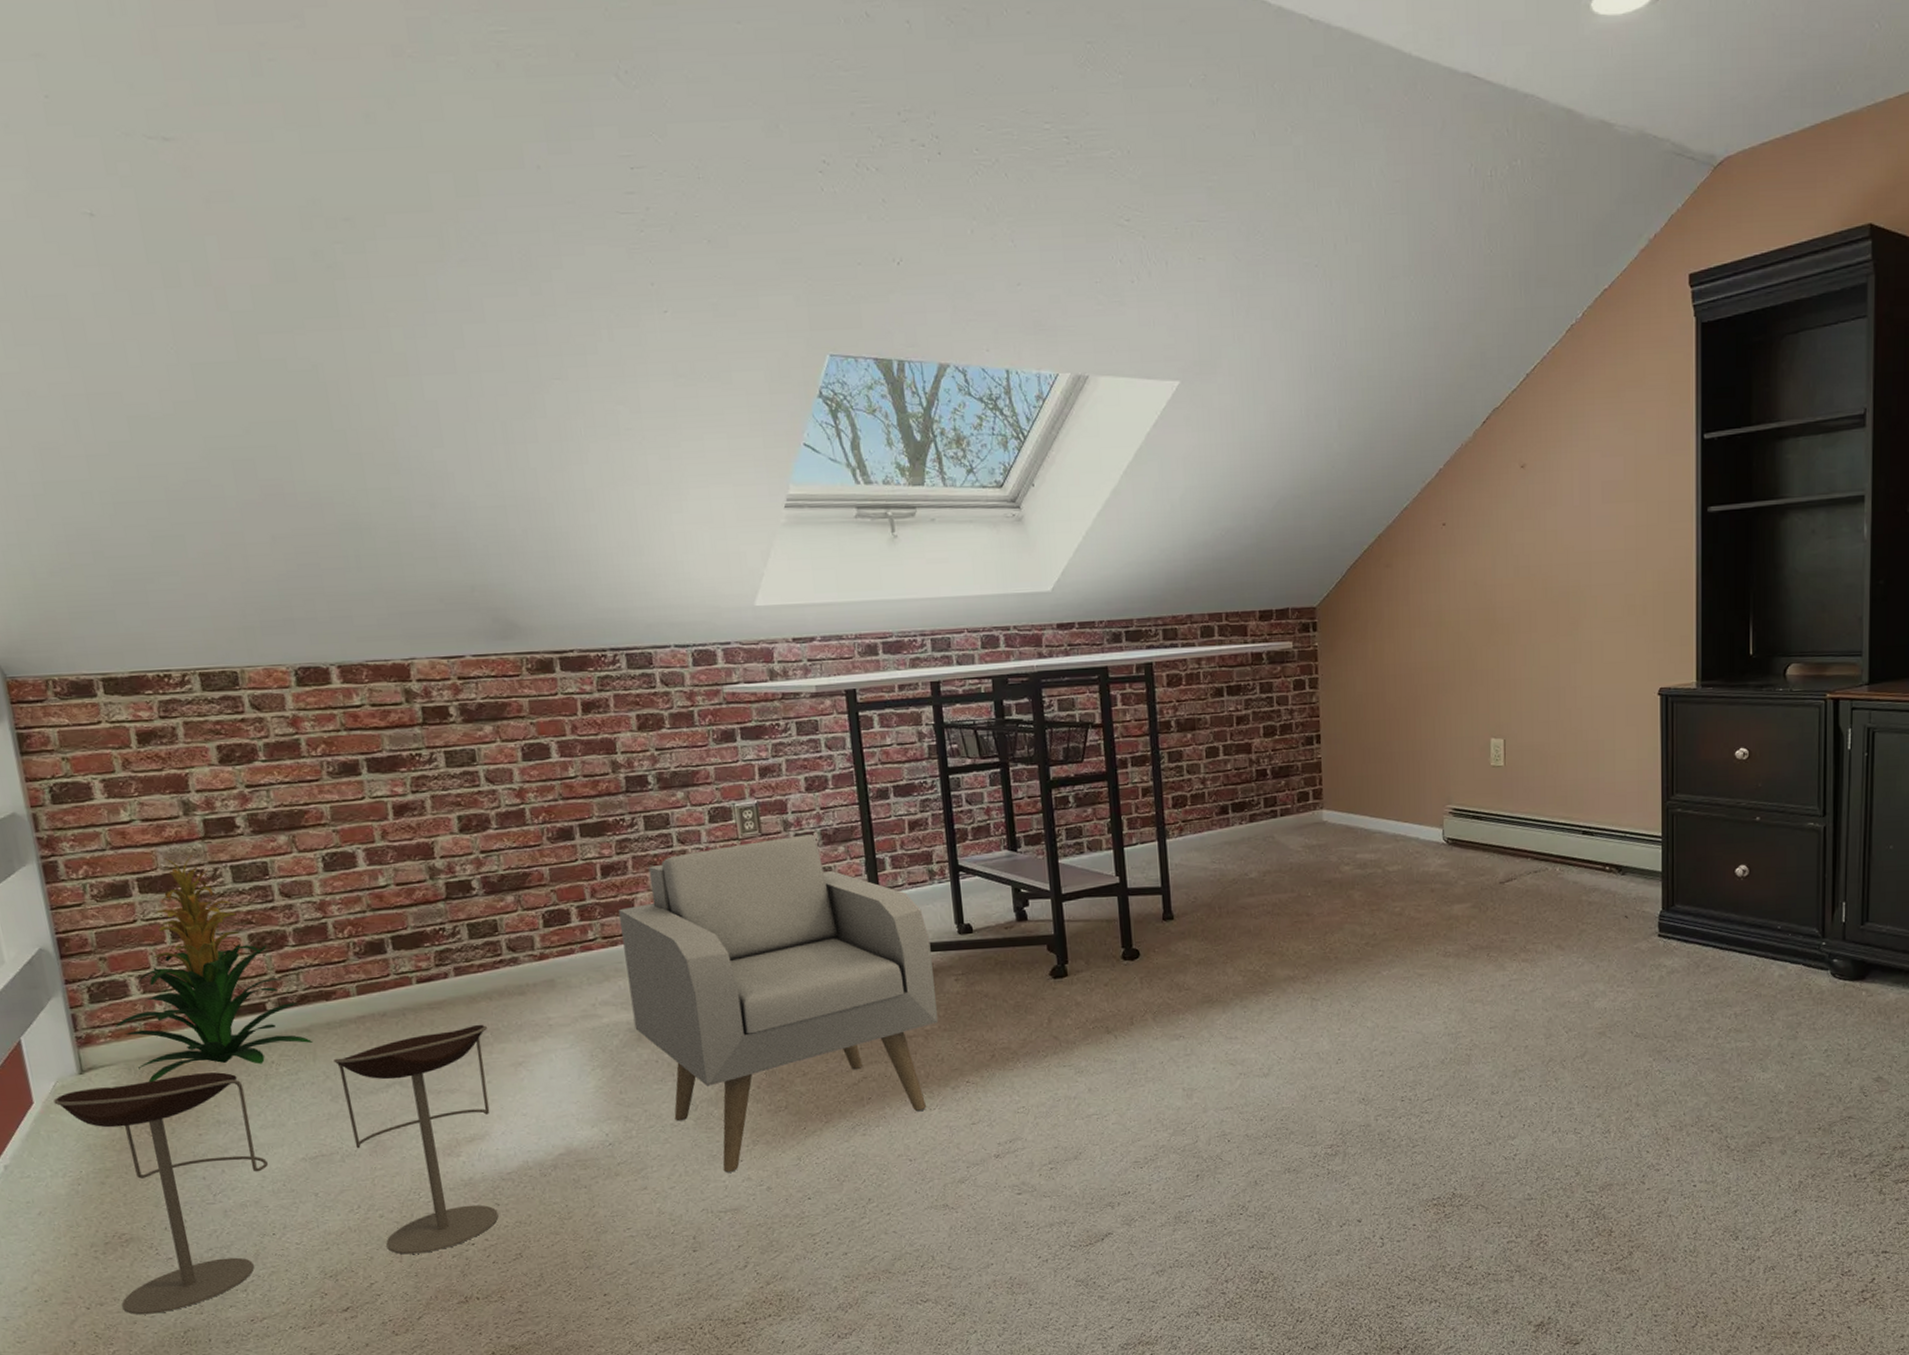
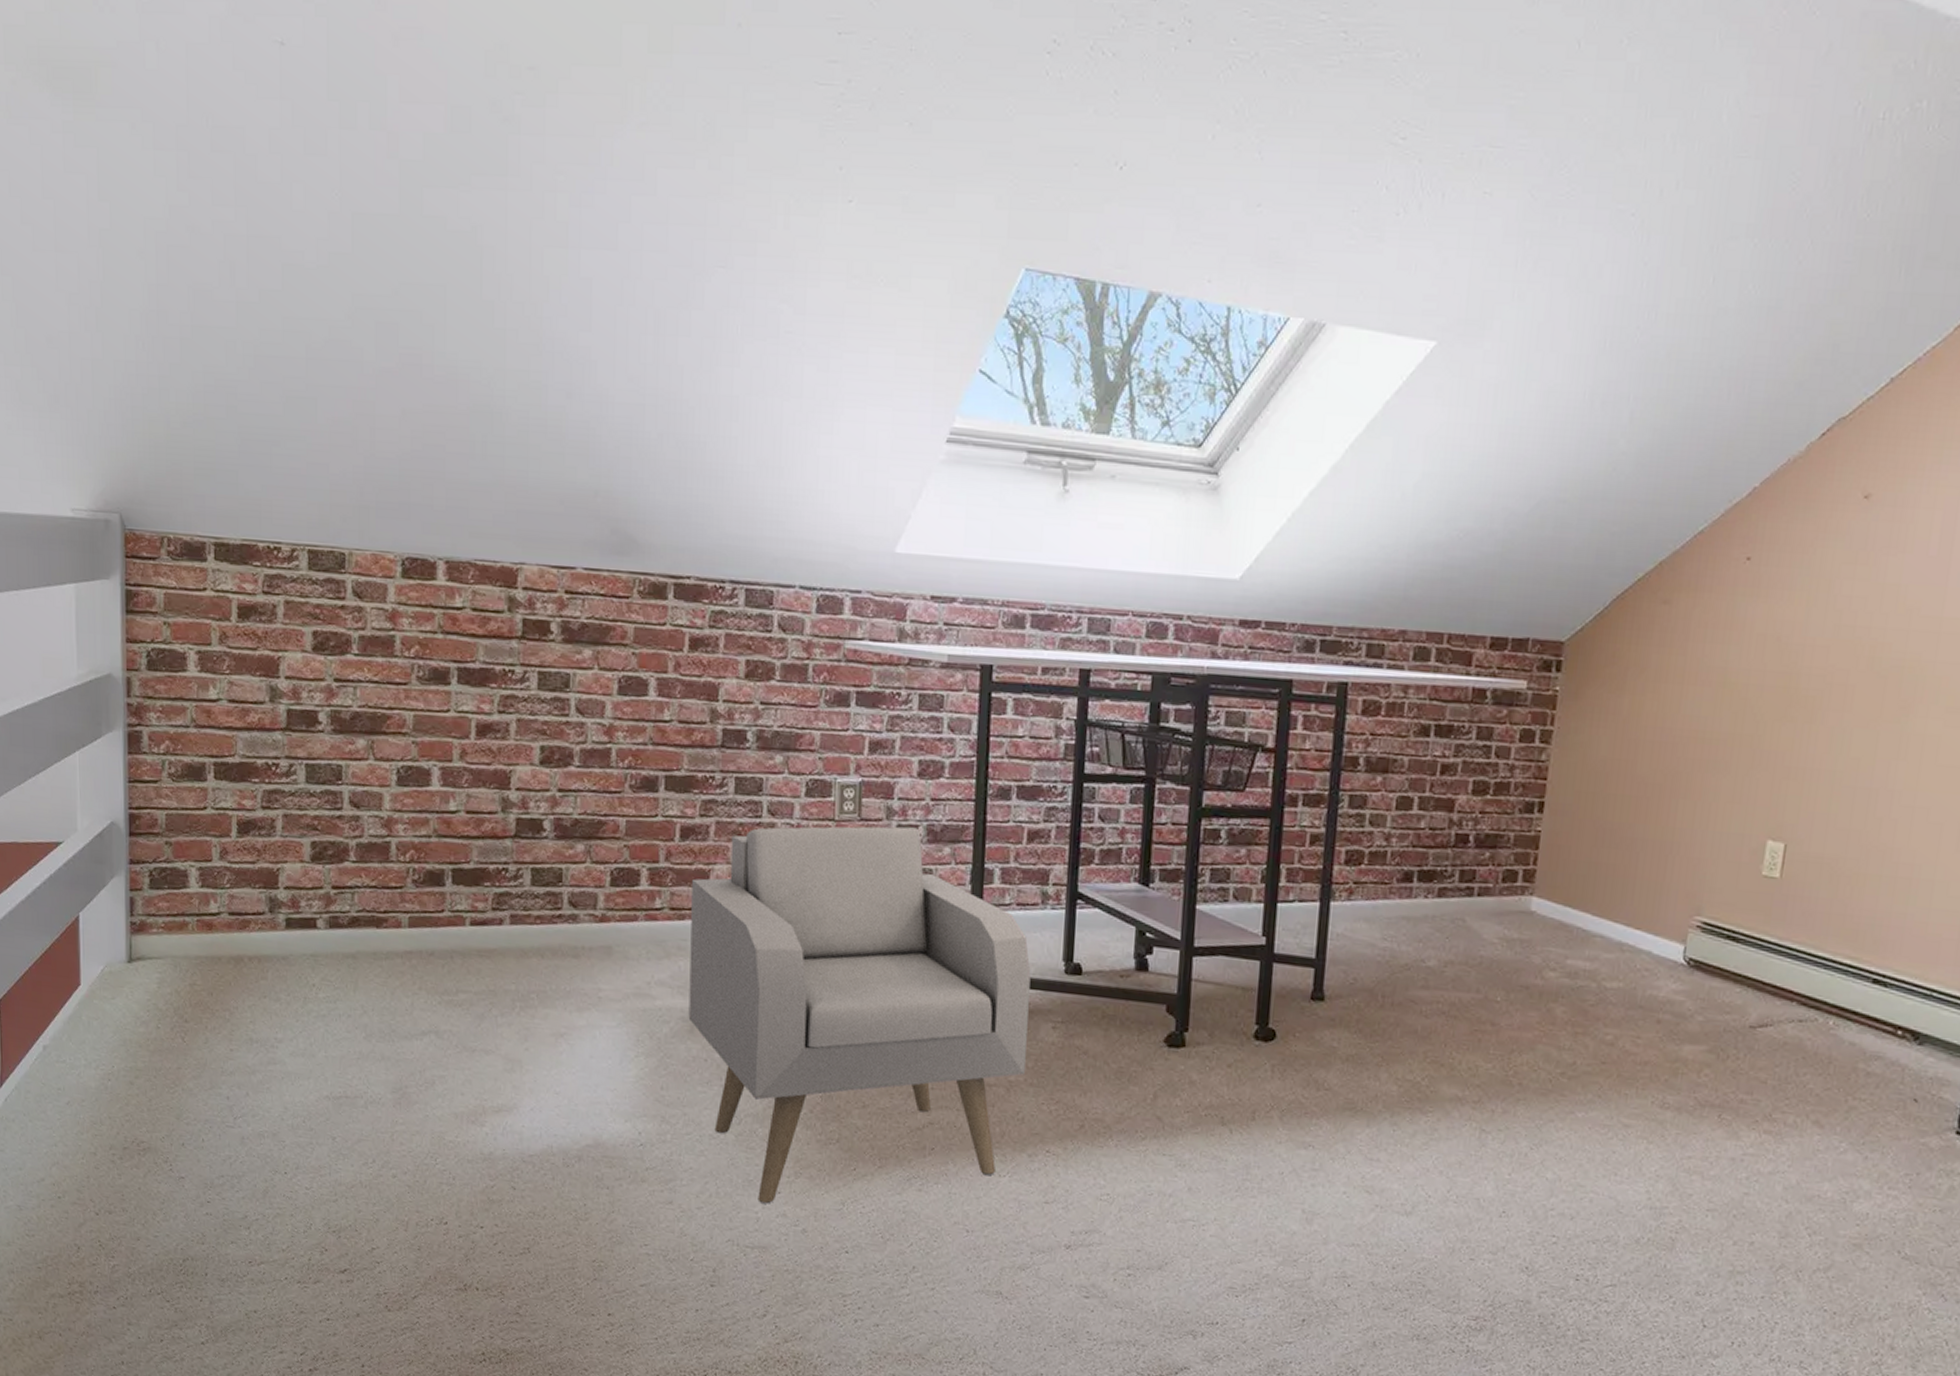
bar stool: present [54,1024,499,1315] -> none [100,979,535,1235]
indoor plant: present [113,855,314,1082] -> none [167,745,357,985]

